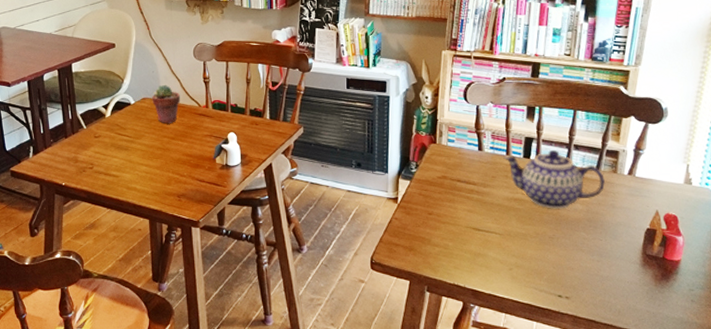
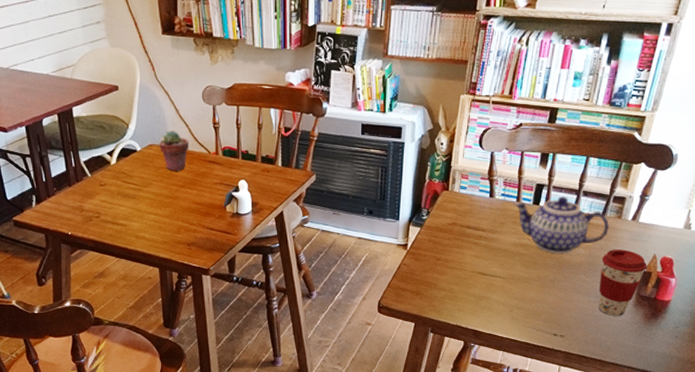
coffee cup: none [601,205,651,277] -> present [598,249,648,316]

